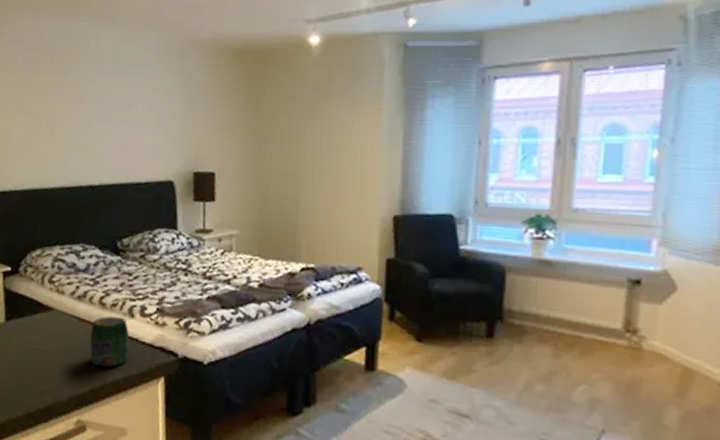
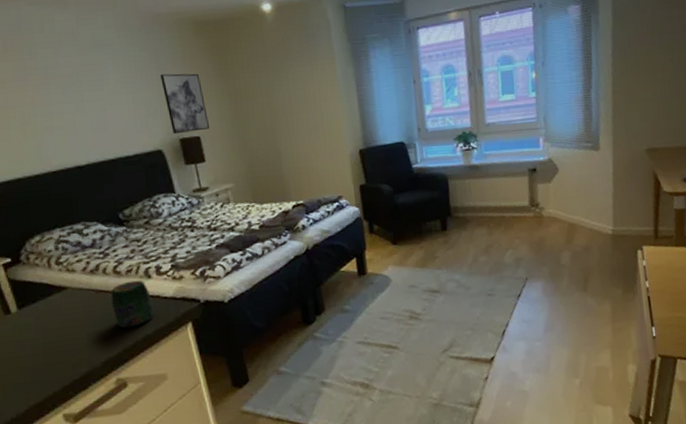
wall art: none [187,102,228,167] -> present [160,73,210,135]

